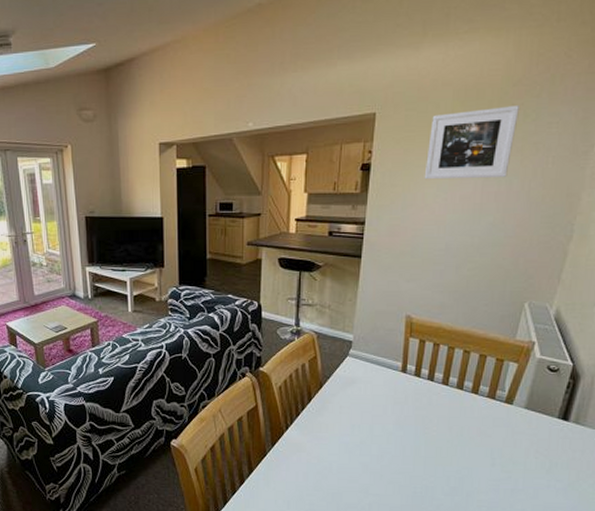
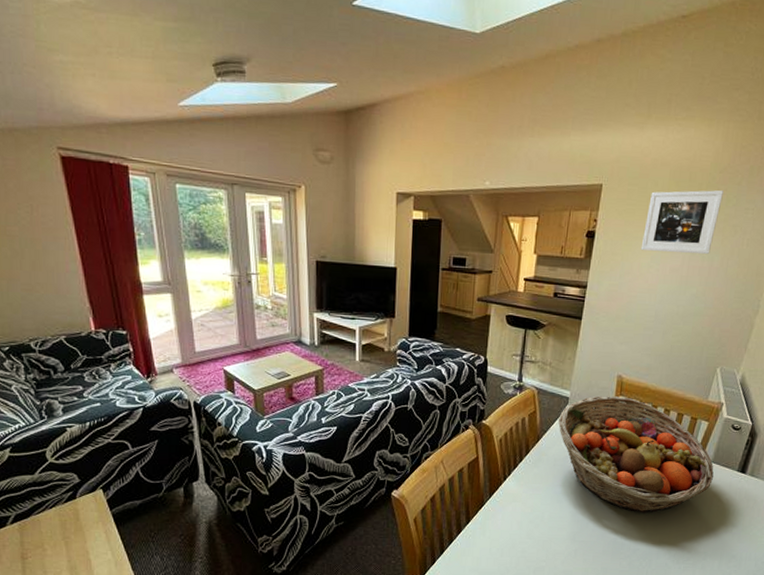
fruit basket: none [342,338,528,465] -> present [558,396,714,513]

